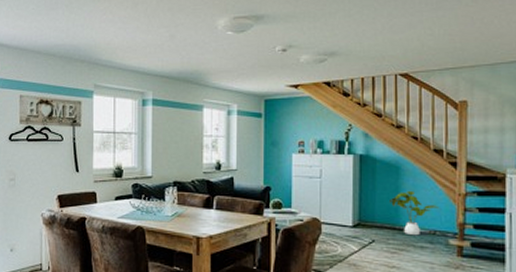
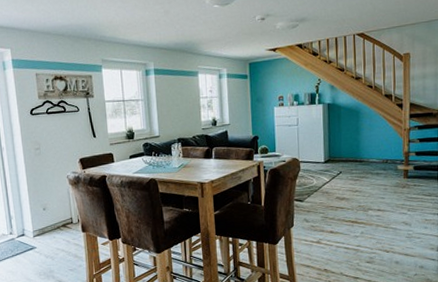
house plant: present [390,190,438,236] -> none [352,129,389,165]

